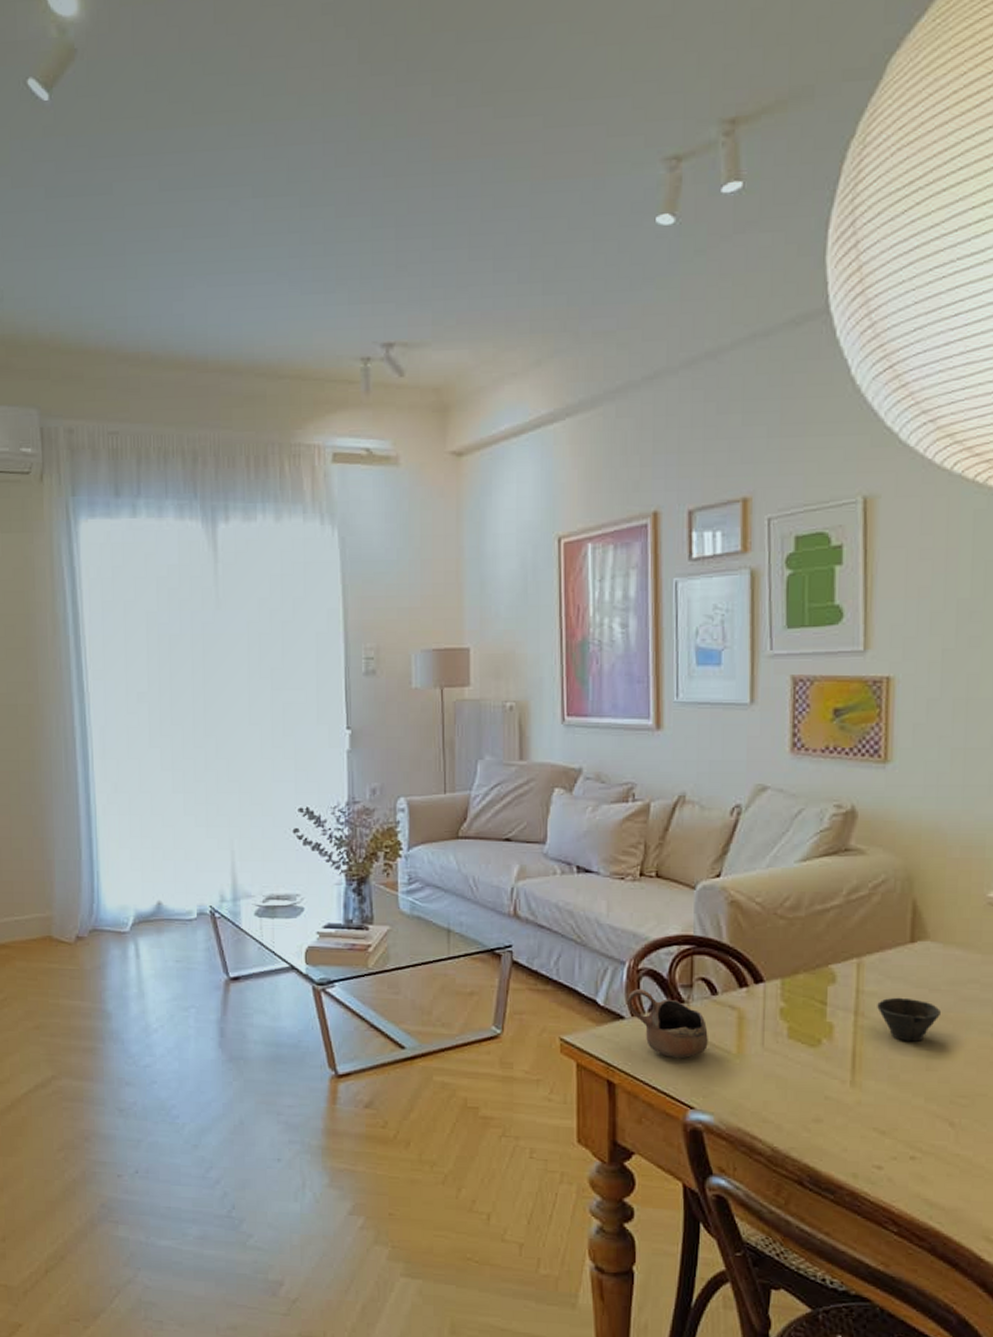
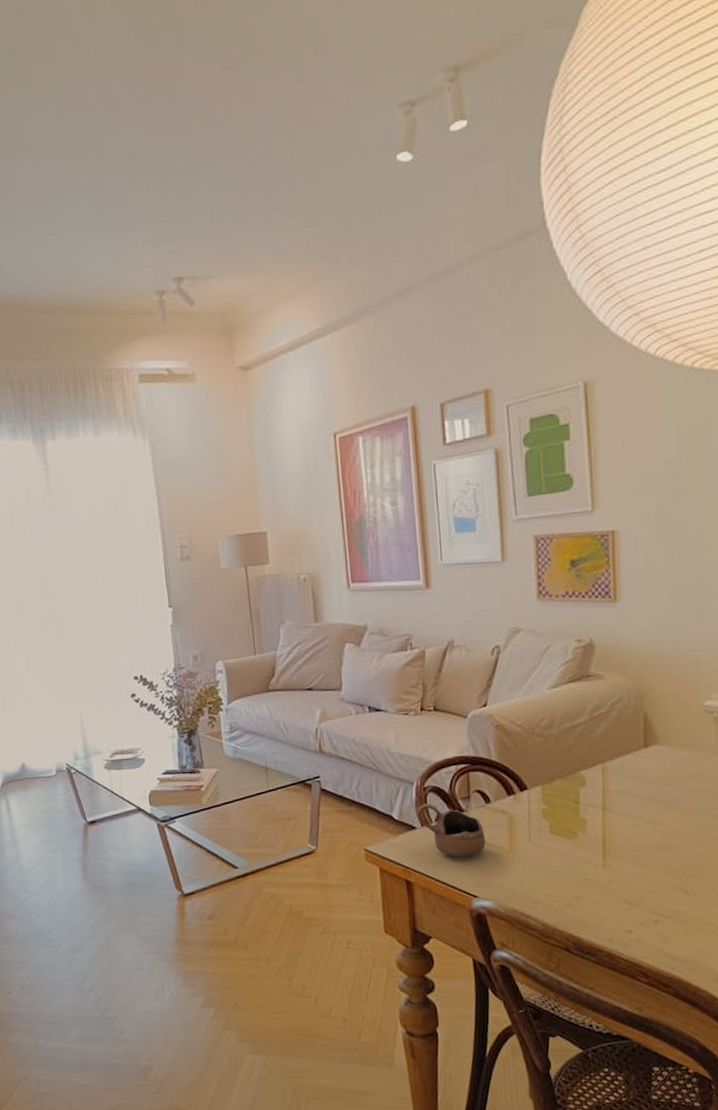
cup: present [877,997,940,1042] -> none [620,793,671,828]

